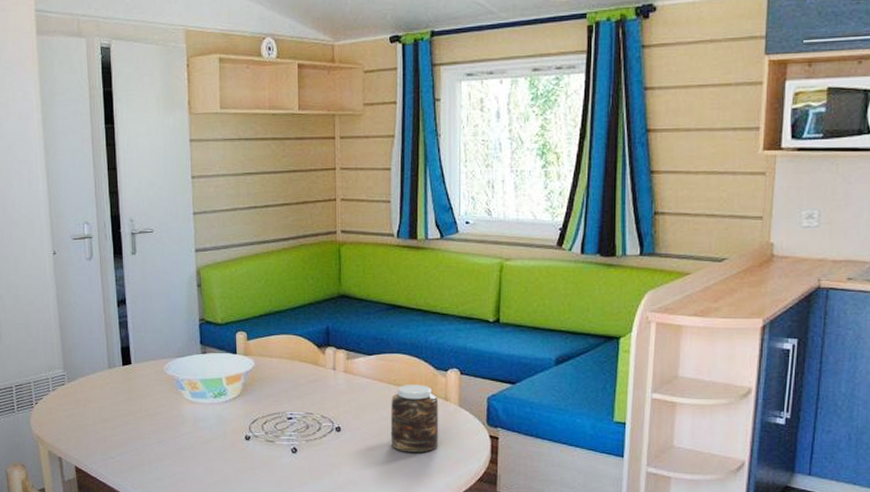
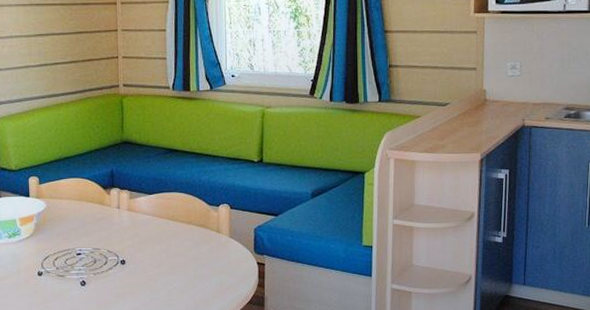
jar: present [391,385,439,453] -> none [170,219,213,280]

